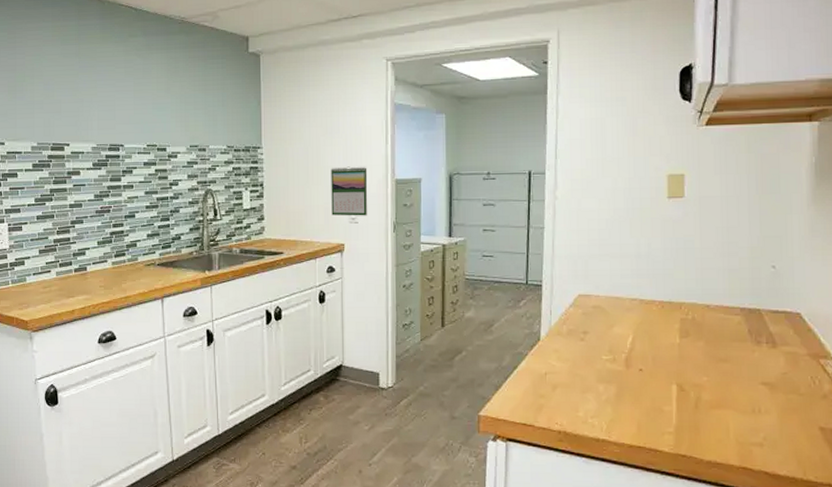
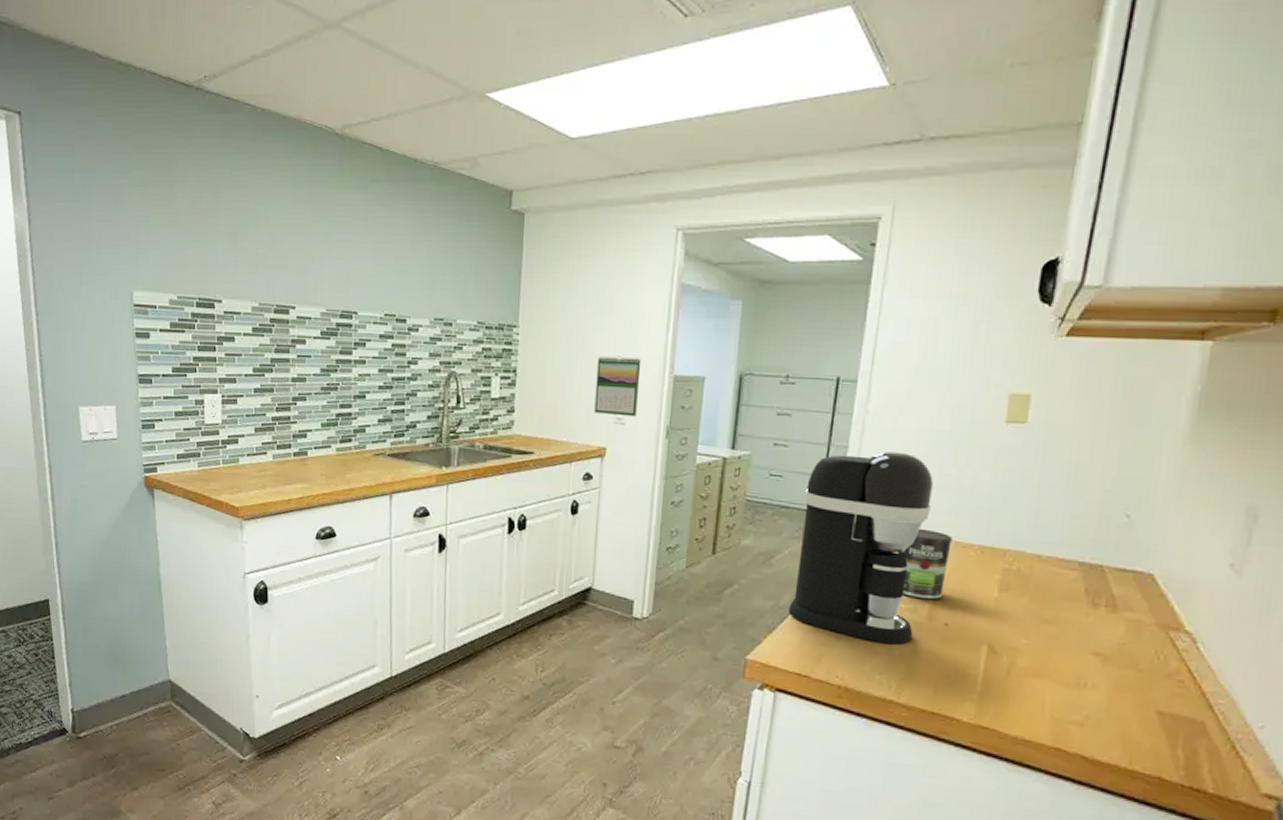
coffee maker: none [510,229,616,391] -> present [788,451,933,644]
coffee can: none [593,291,637,350] -> present [896,528,952,600]

